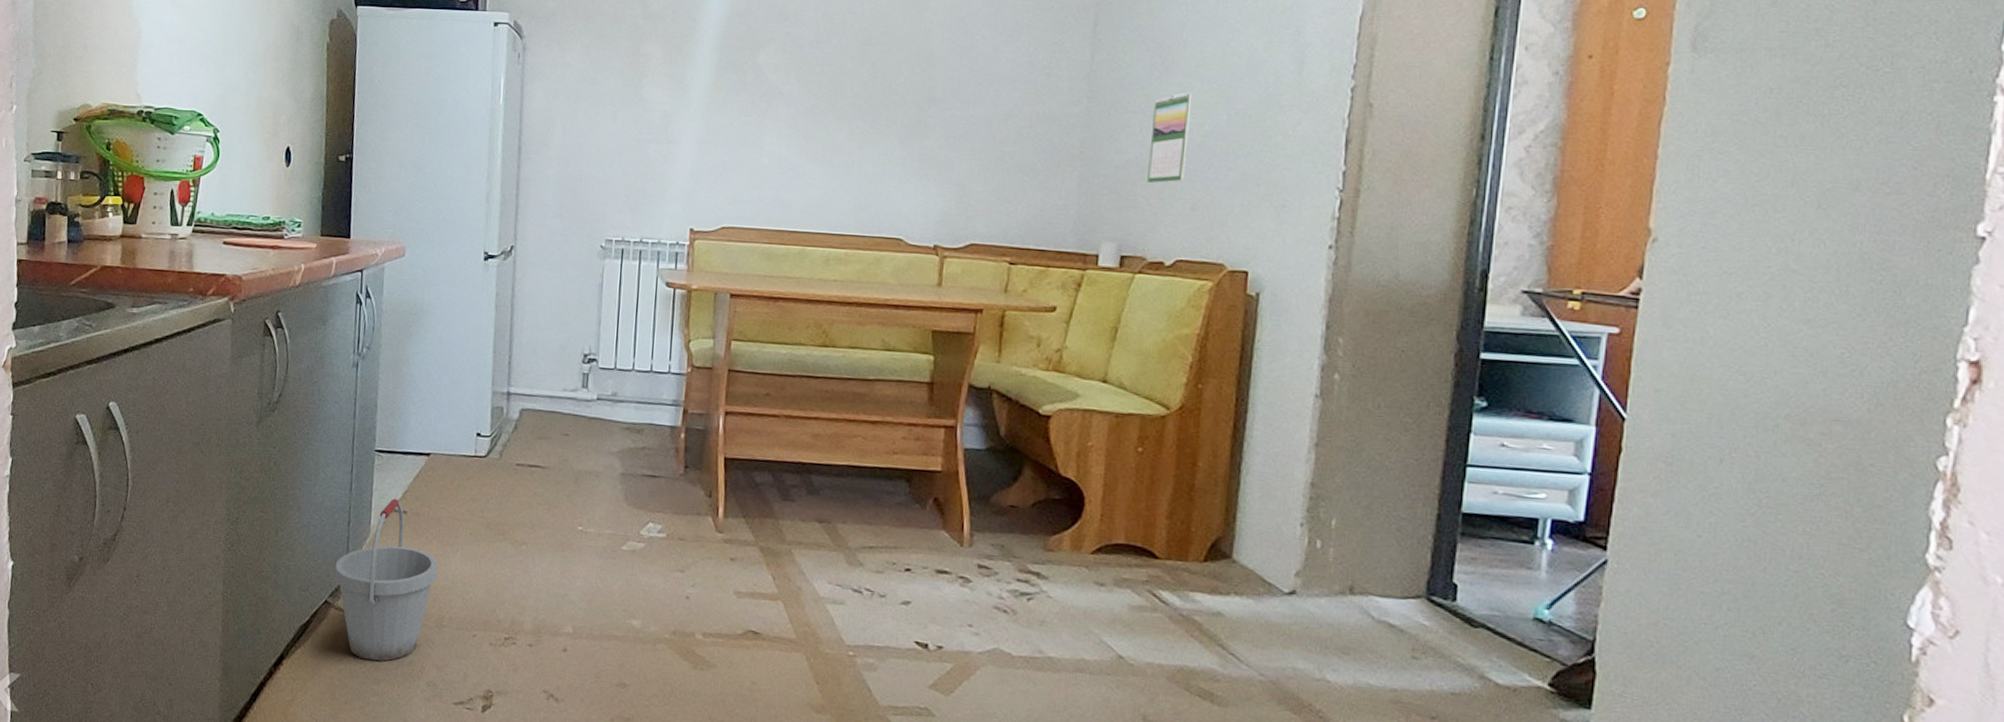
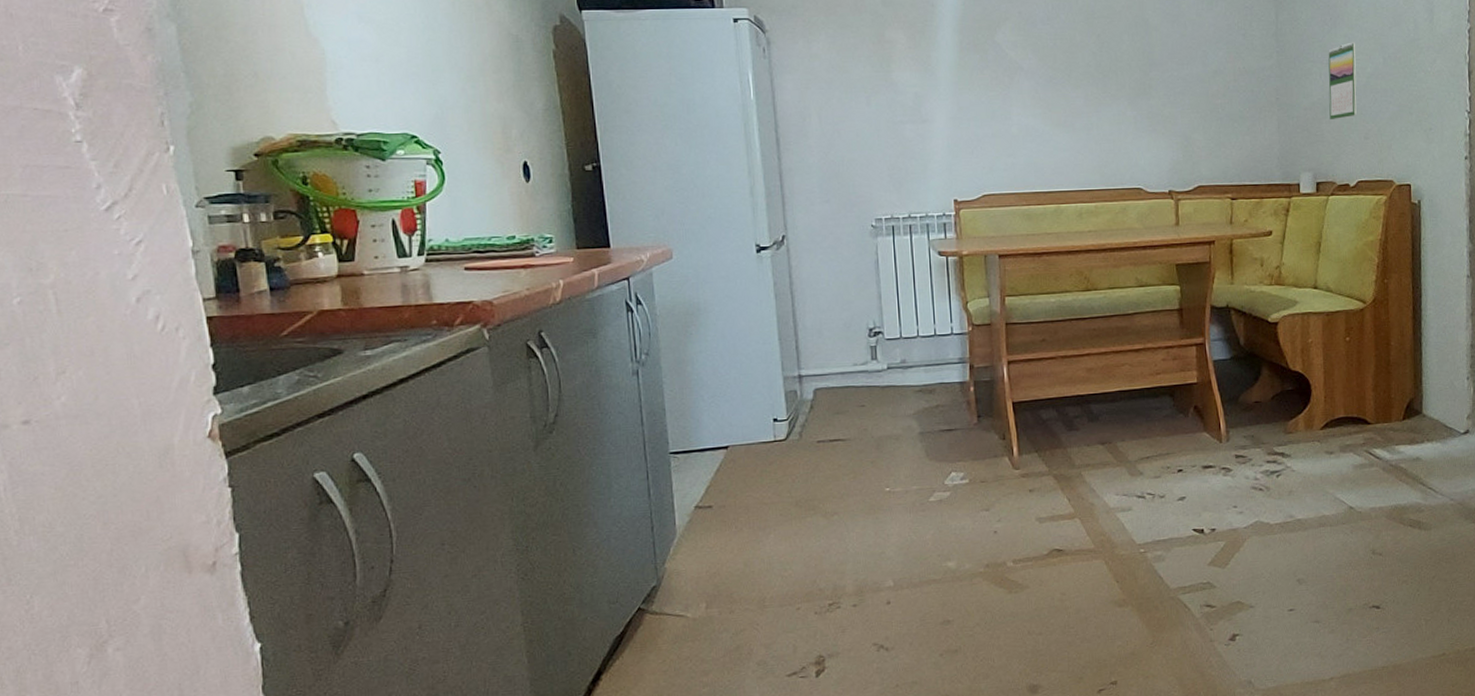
bucket: present [334,498,438,661] -> none [644,495,753,656]

